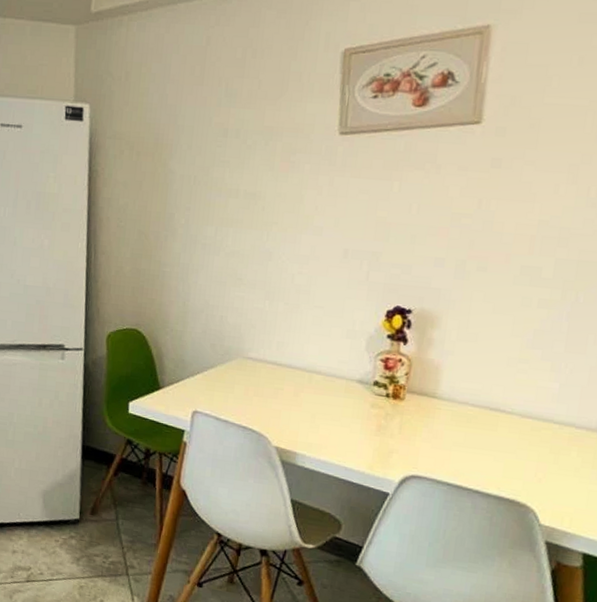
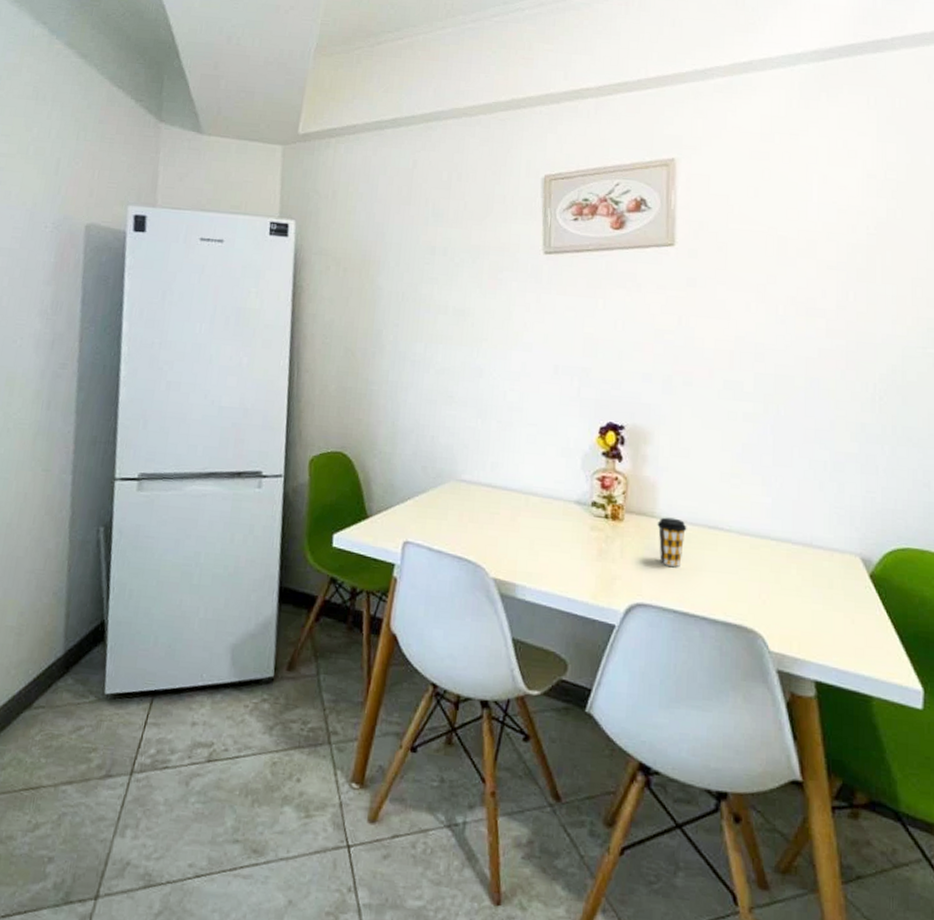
coffee cup: none [438,398,468,444] -> present [657,517,687,567]

